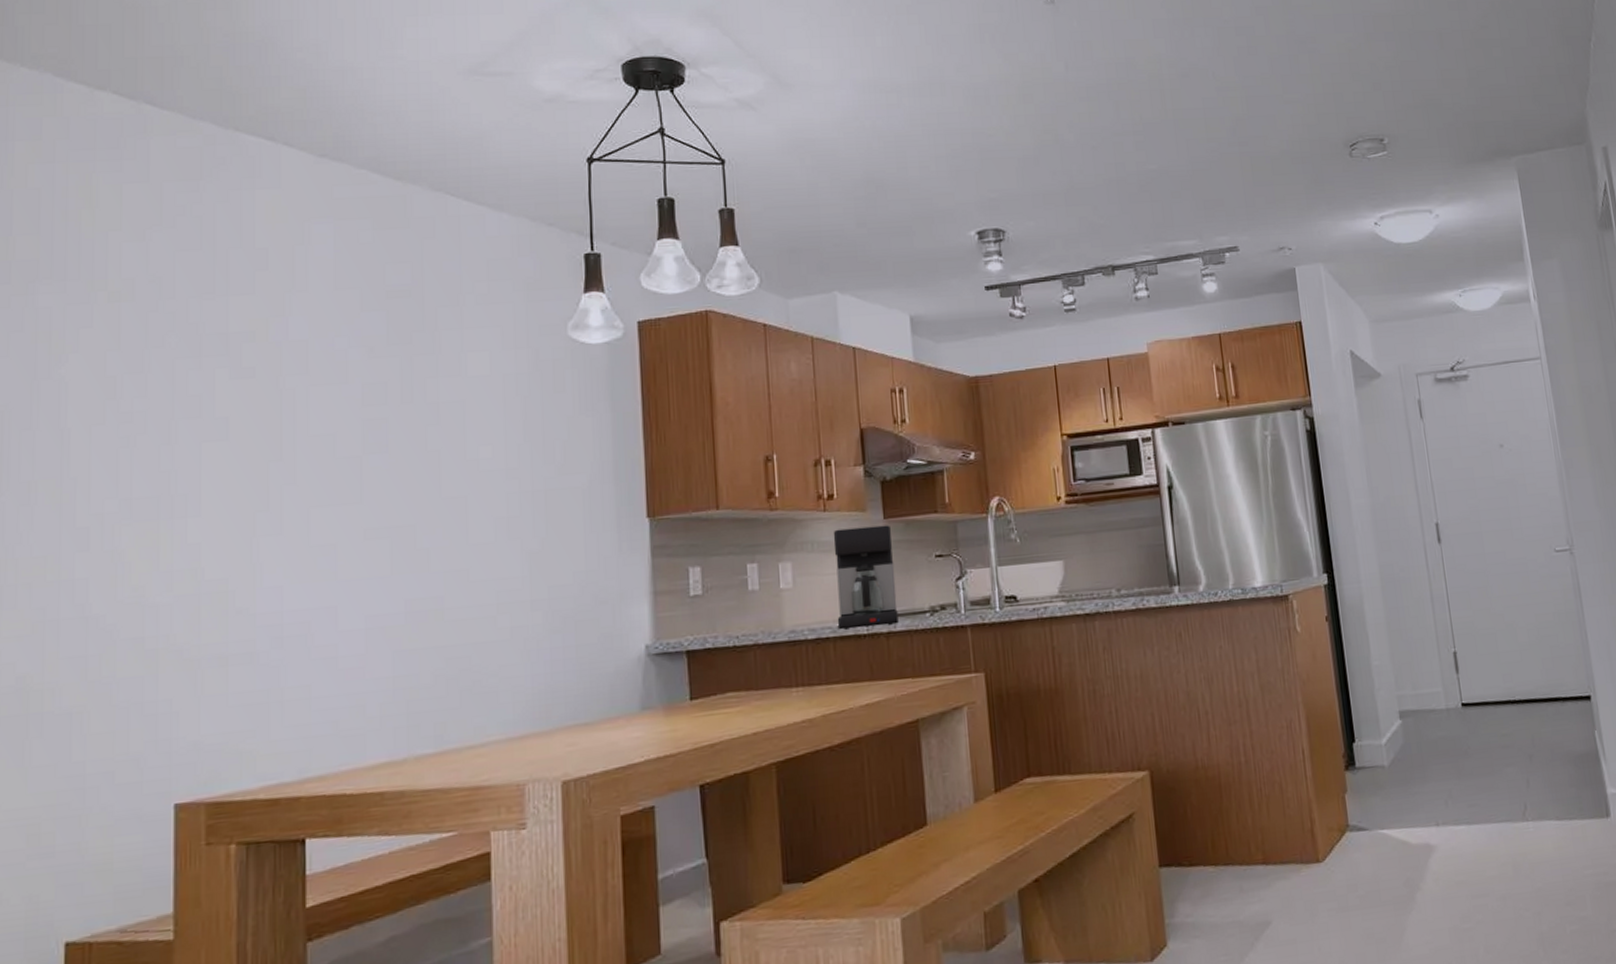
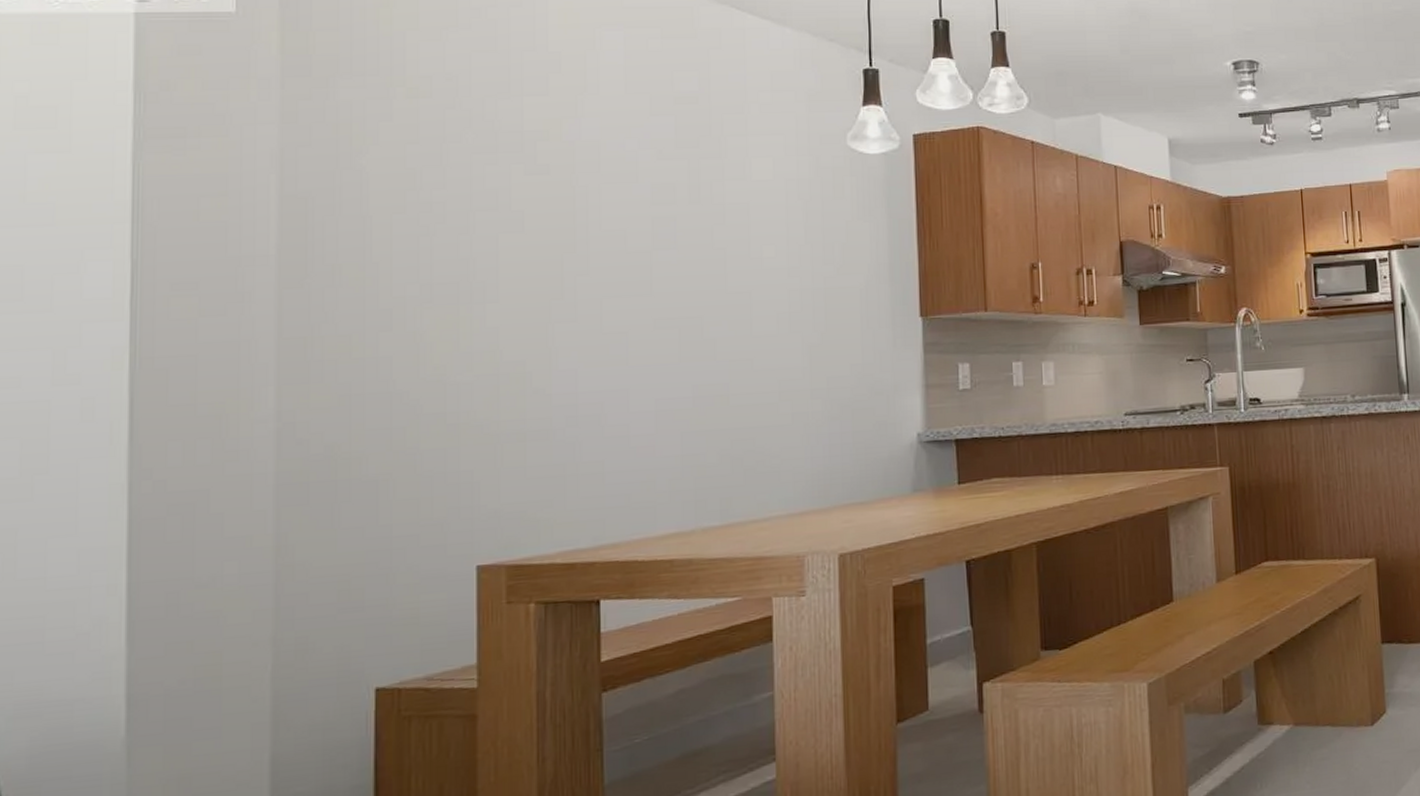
coffee maker: present [833,525,899,631] -> none [1092,330,1151,425]

